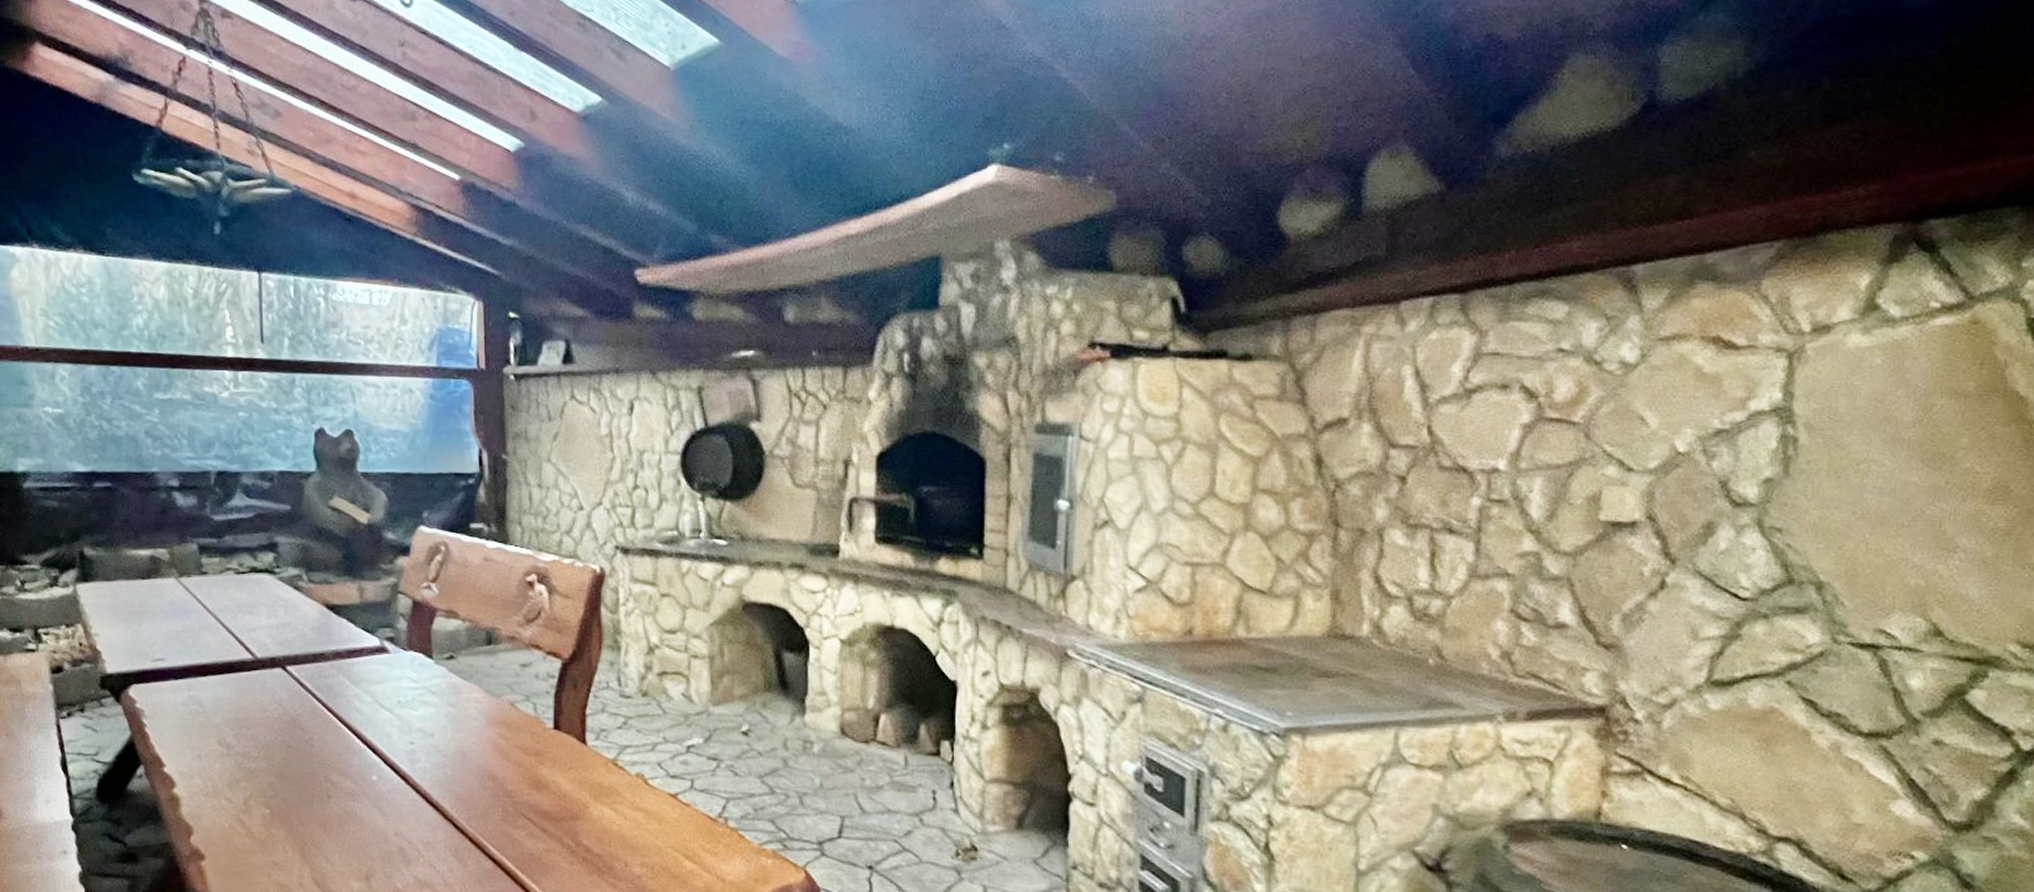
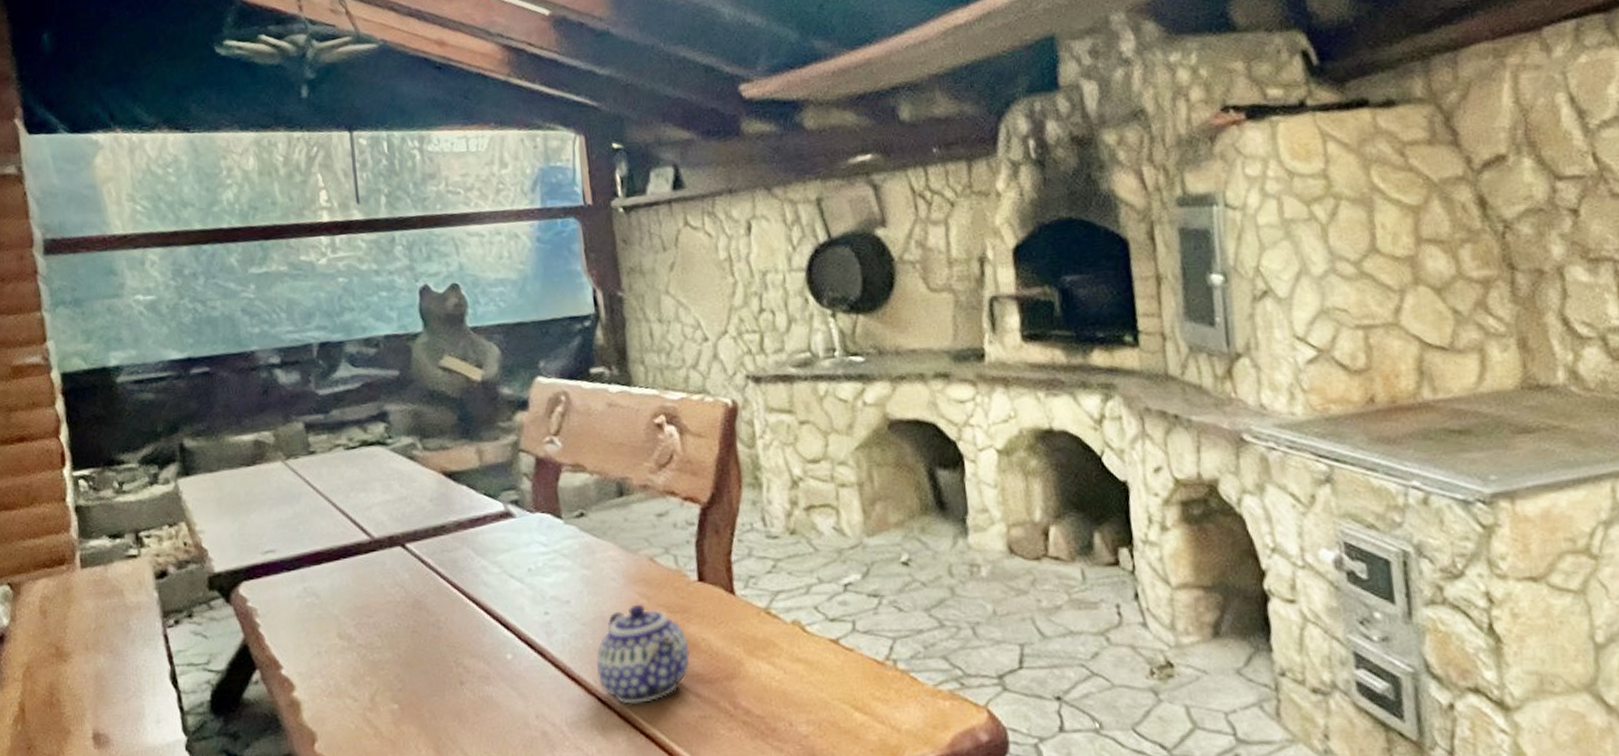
teapot: none [454,743,541,832] -> present [596,604,691,704]

